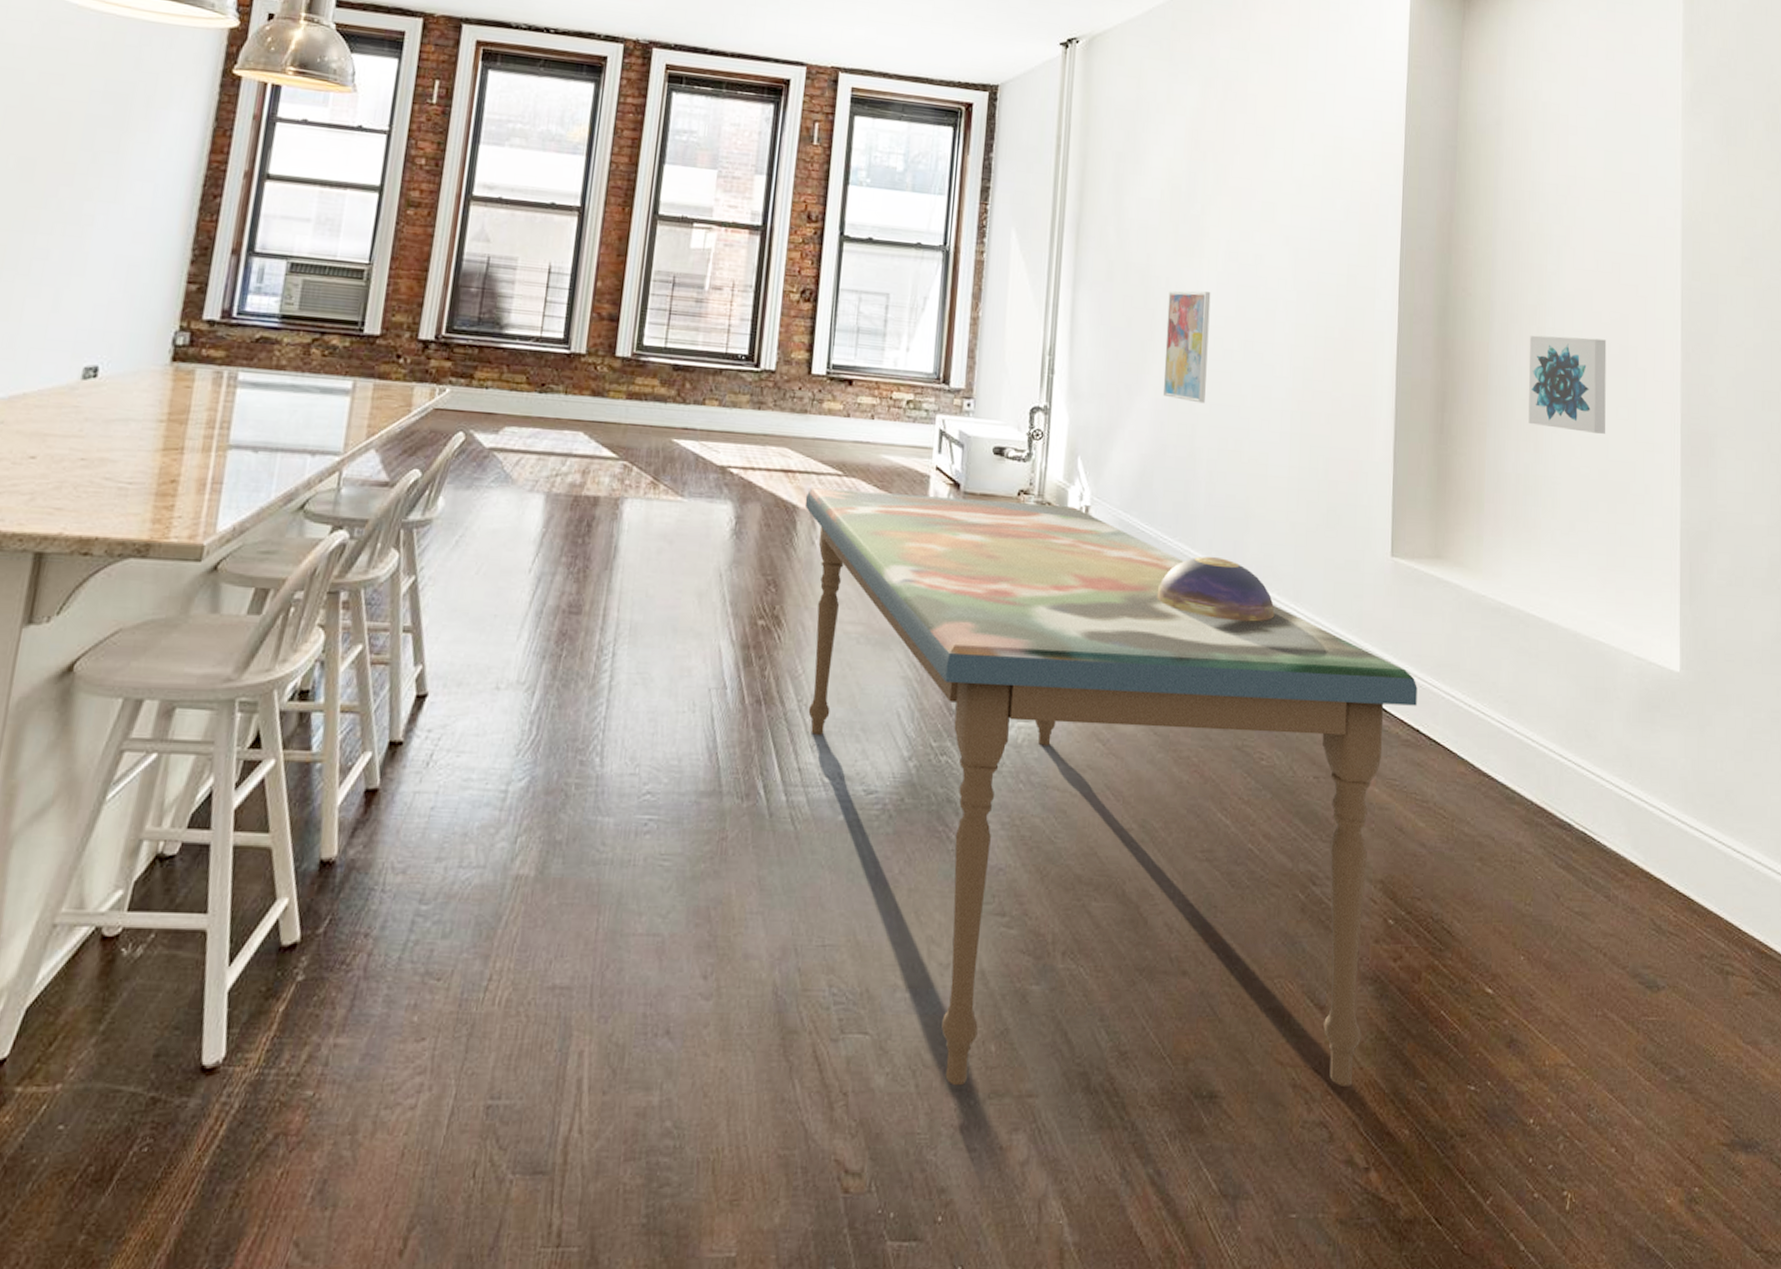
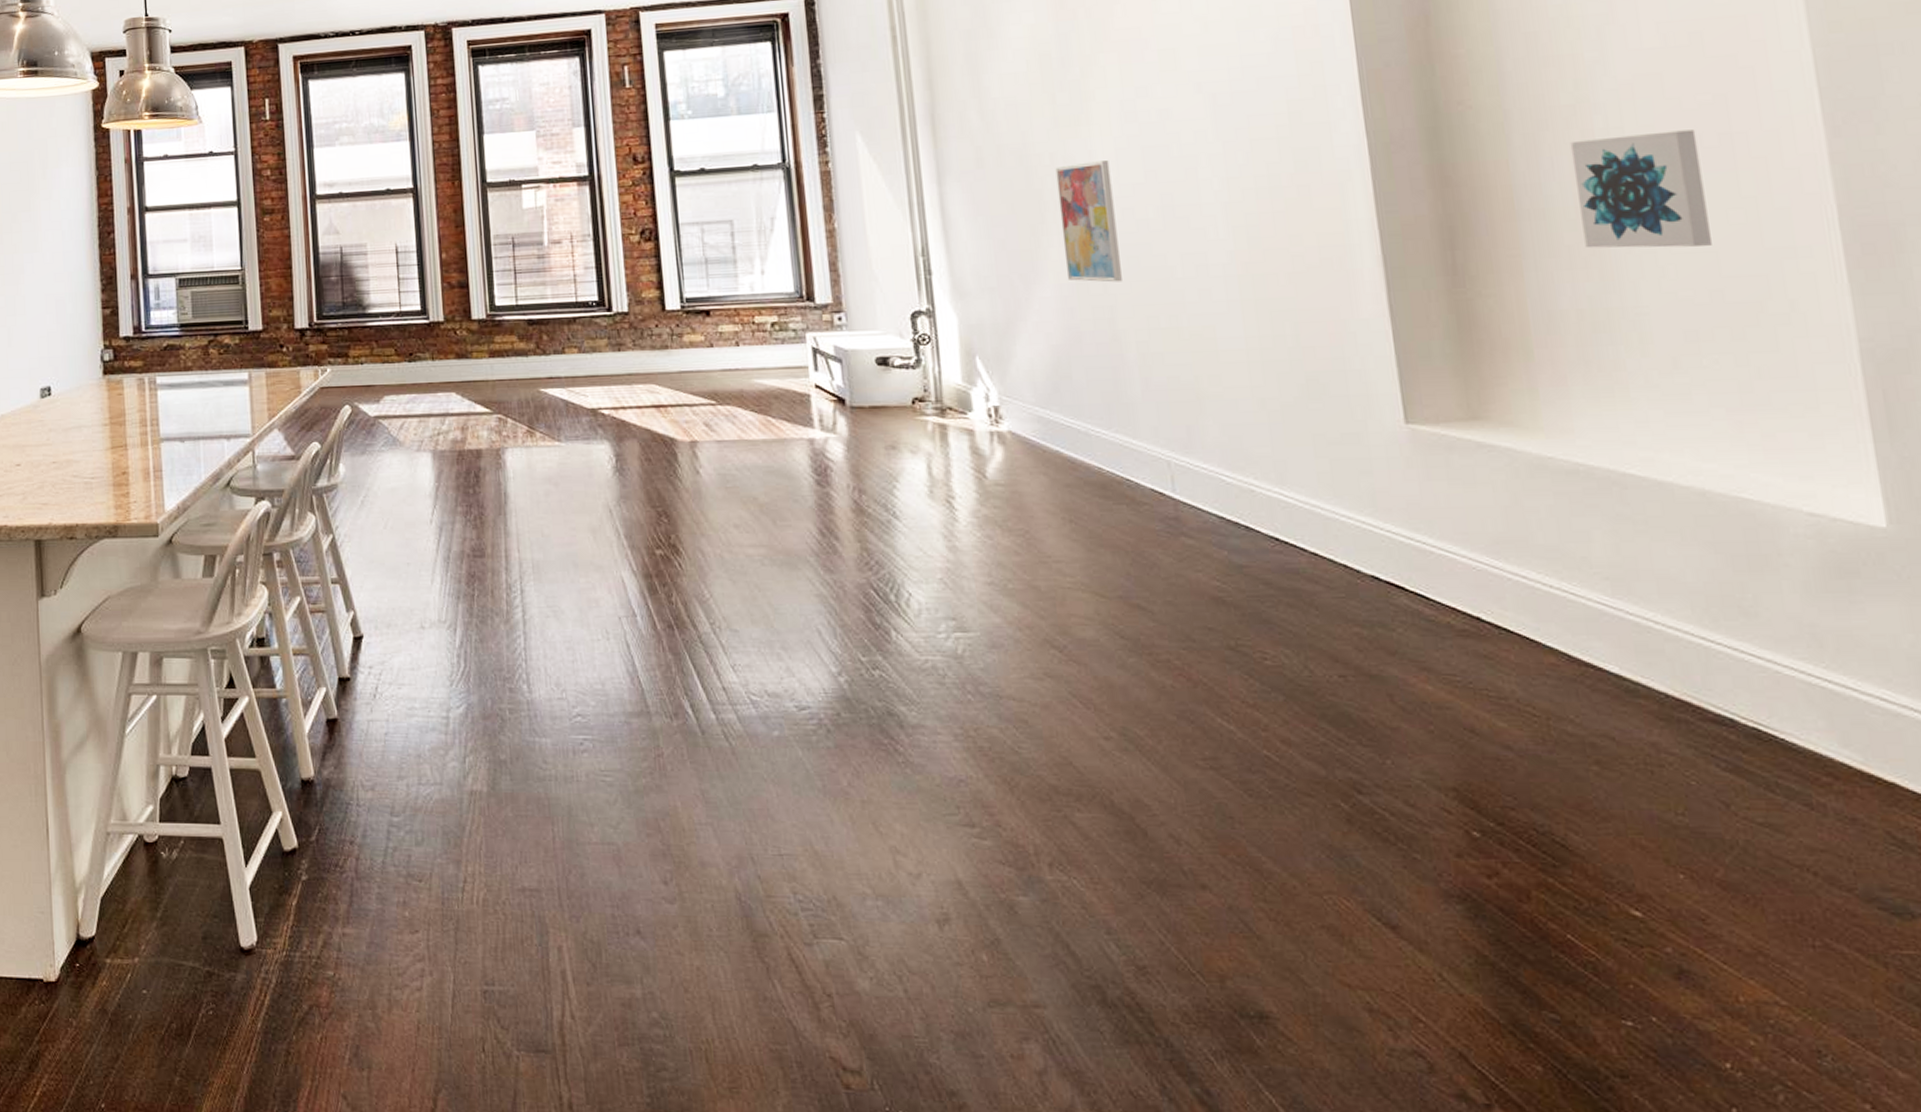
dining table: present [804,488,1417,1086] -> none [681,409,1472,1014]
decorative bowl: present [1157,556,1275,622] -> none [1097,444,1255,512]

